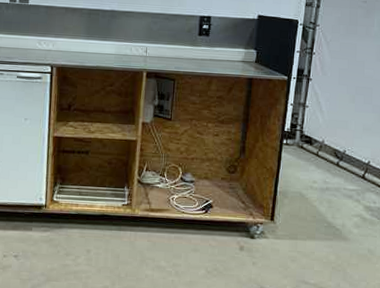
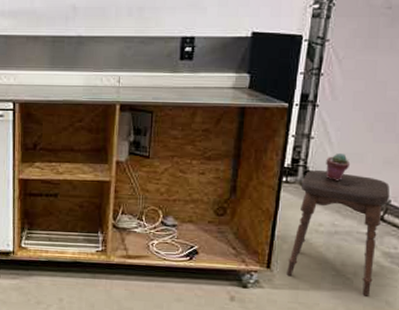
stool: none [287,134,369,245] -> present [286,169,390,296]
potted succulent: none [318,120,338,144] -> present [325,153,351,180]

